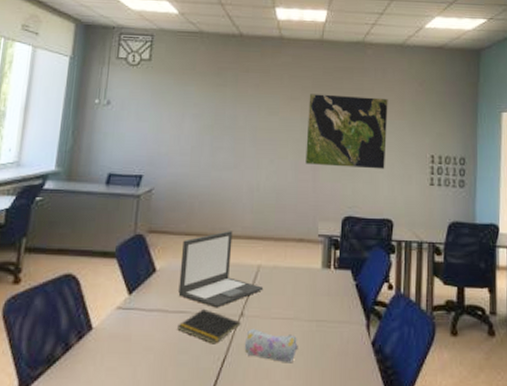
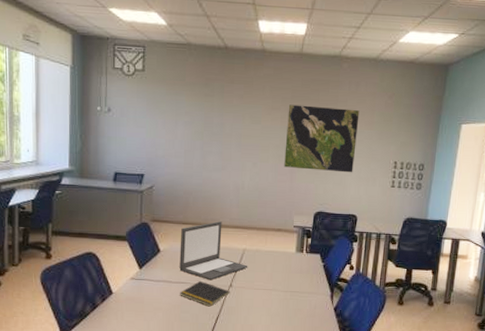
pencil case: present [244,328,298,363] -> none [233,296,276,322]

